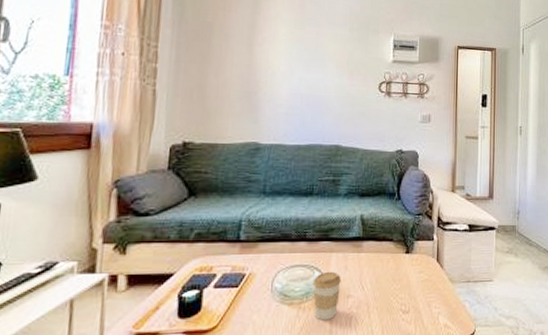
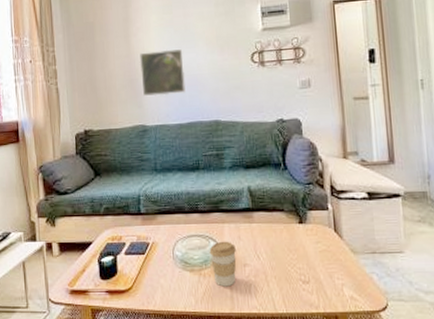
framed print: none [260,64,311,114] -> present [139,49,186,96]

